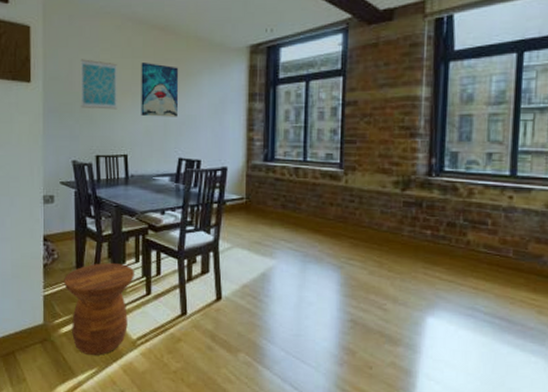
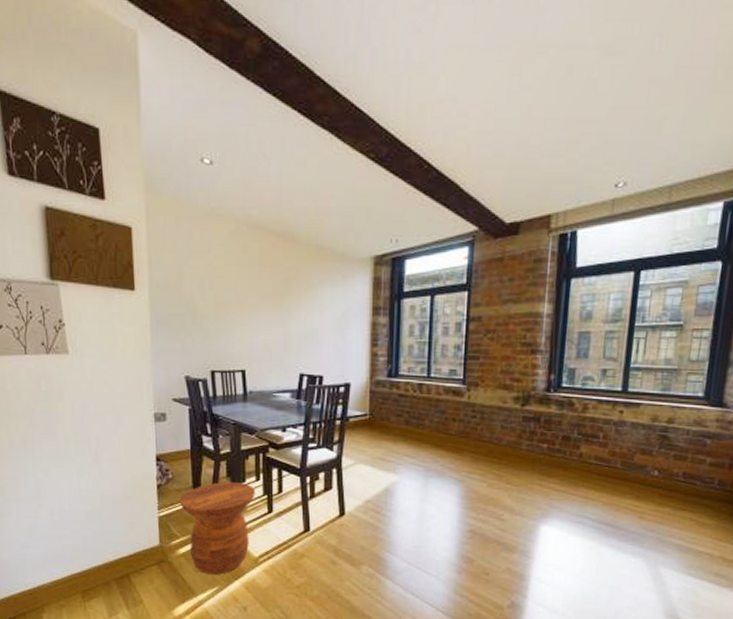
wall art: present [80,59,117,110] -> none [190,266,233,322]
wall art: present [141,63,179,117] -> none [258,272,299,331]

